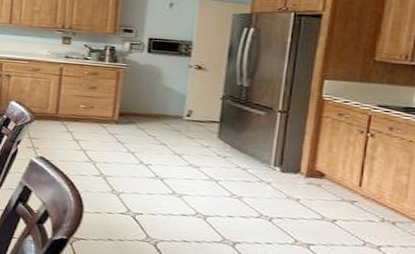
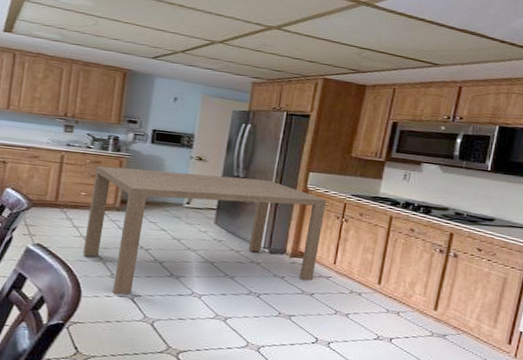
dining table: none [83,77,347,213] -> present [82,165,327,296]

